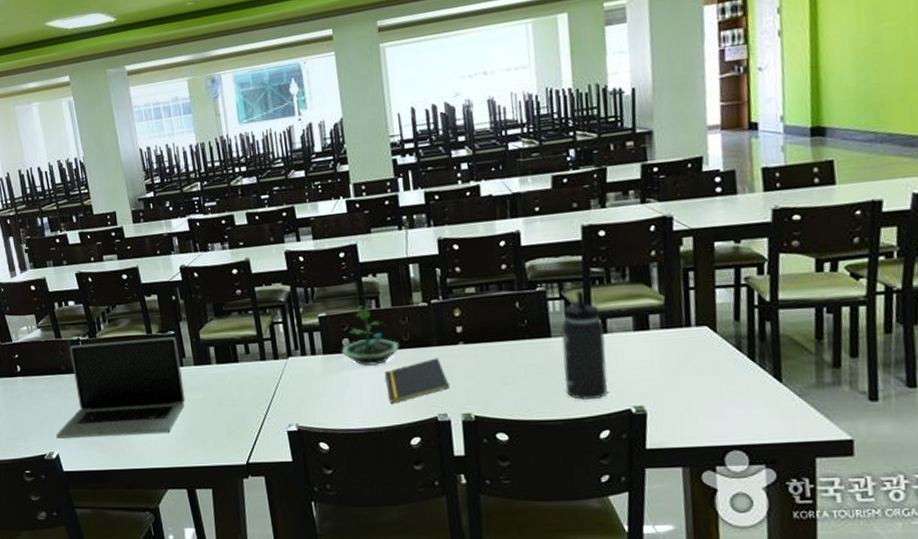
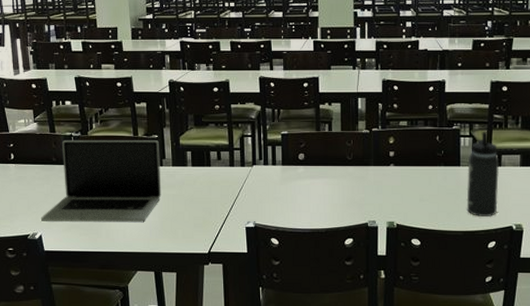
terrarium: present [342,305,399,366] -> none [297,128,344,177]
notepad: present [385,358,449,404] -> none [330,175,379,210]

